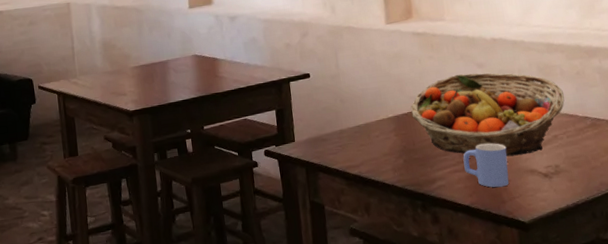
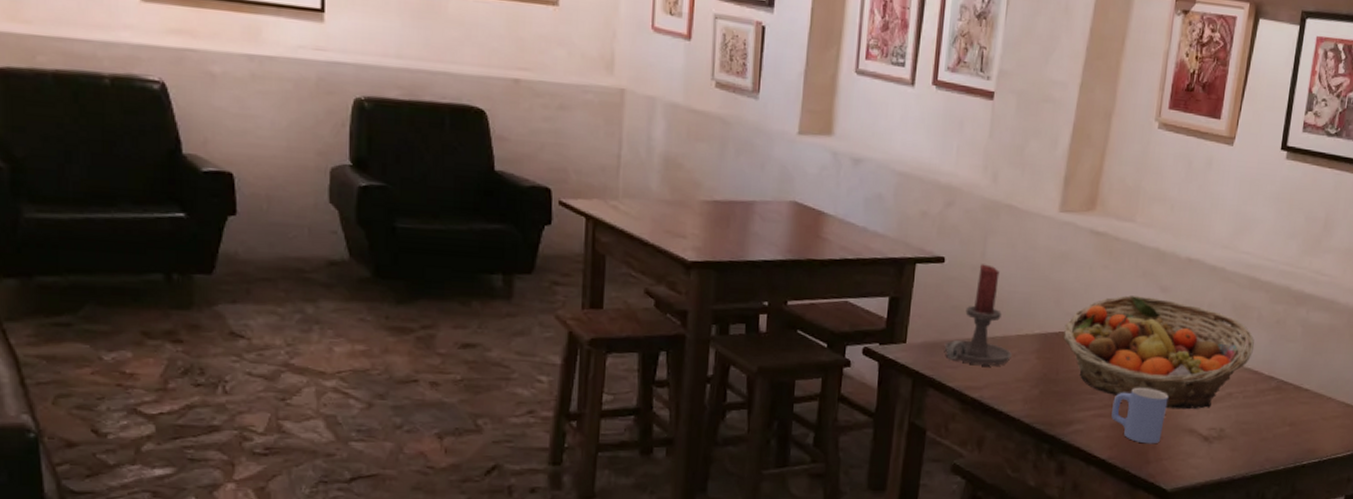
candle holder: none [323,72,376,149] -> present [944,264,1012,366]

